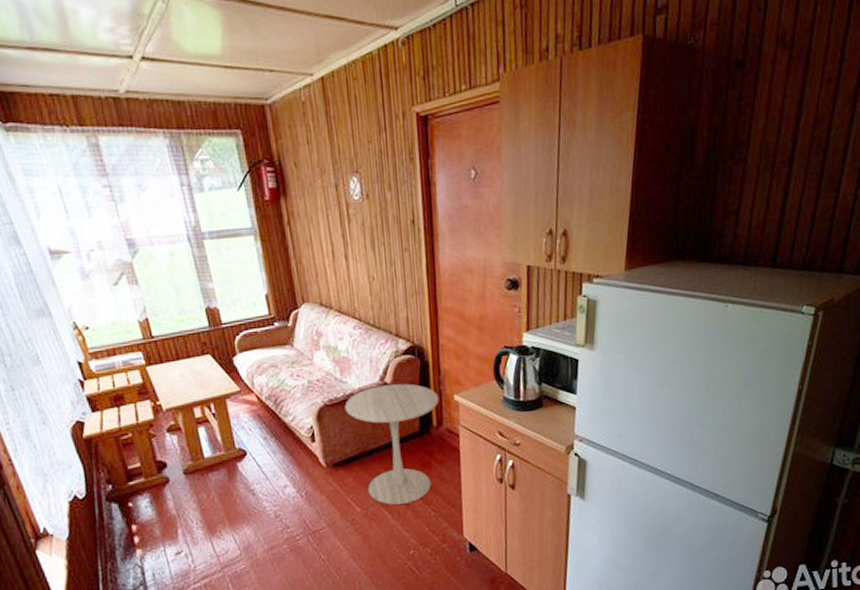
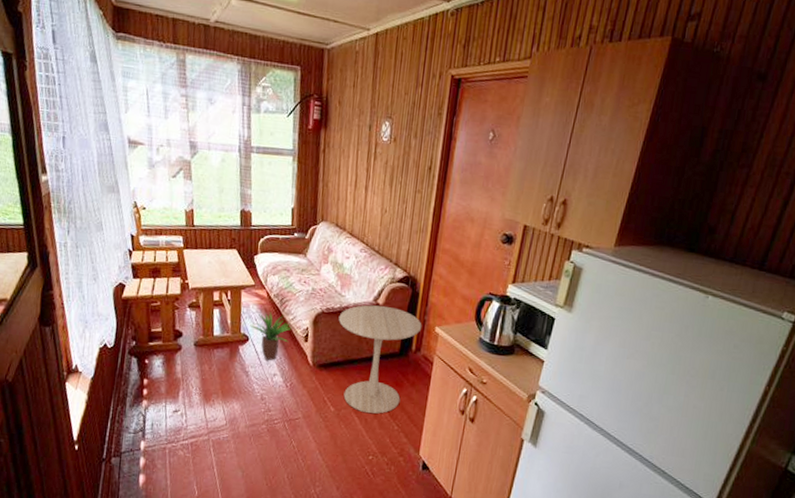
potted plant: none [245,417,295,473] -> present [250,312,293,361]

